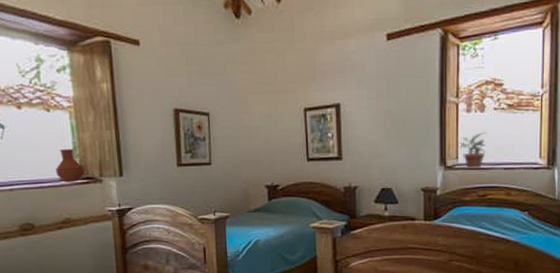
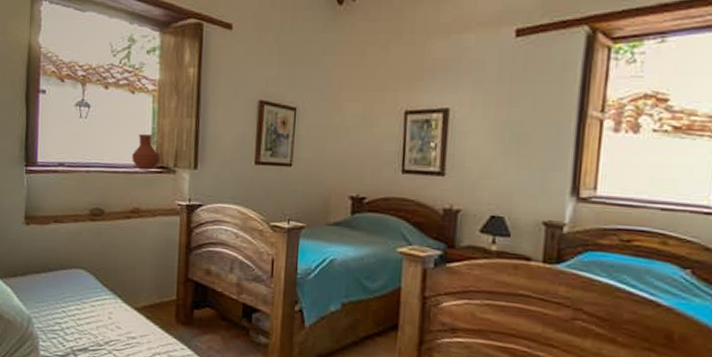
potted plant: present [459,132,486,169] -> none [599,159,639,206]

